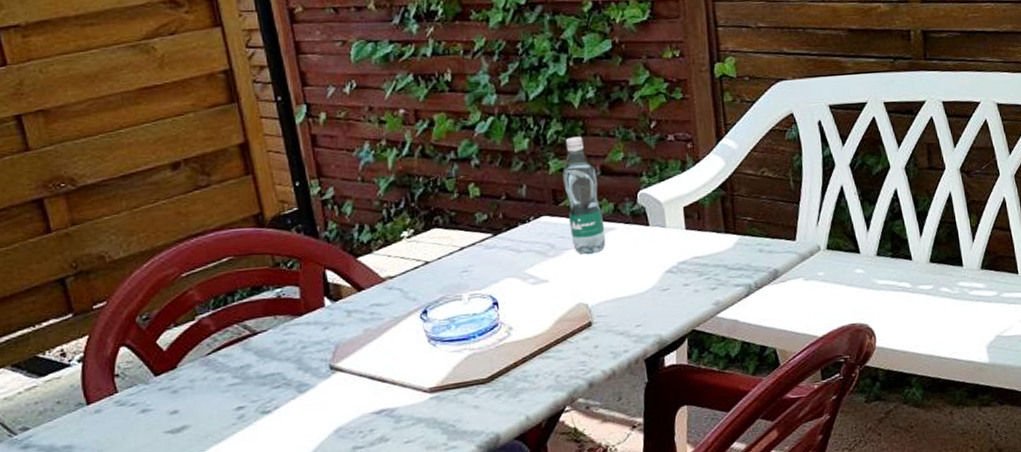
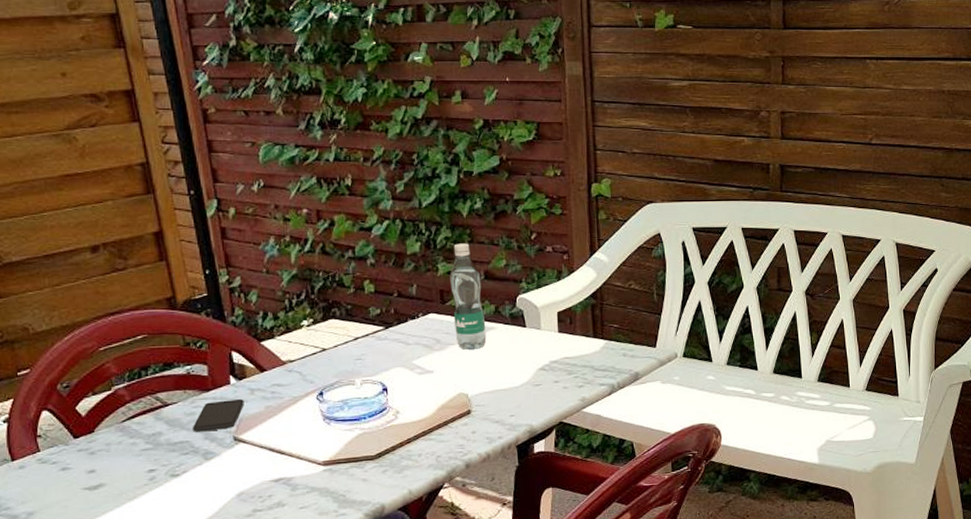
mobile phone: none [284,323,341,363] -> present [193,399,244,432]

